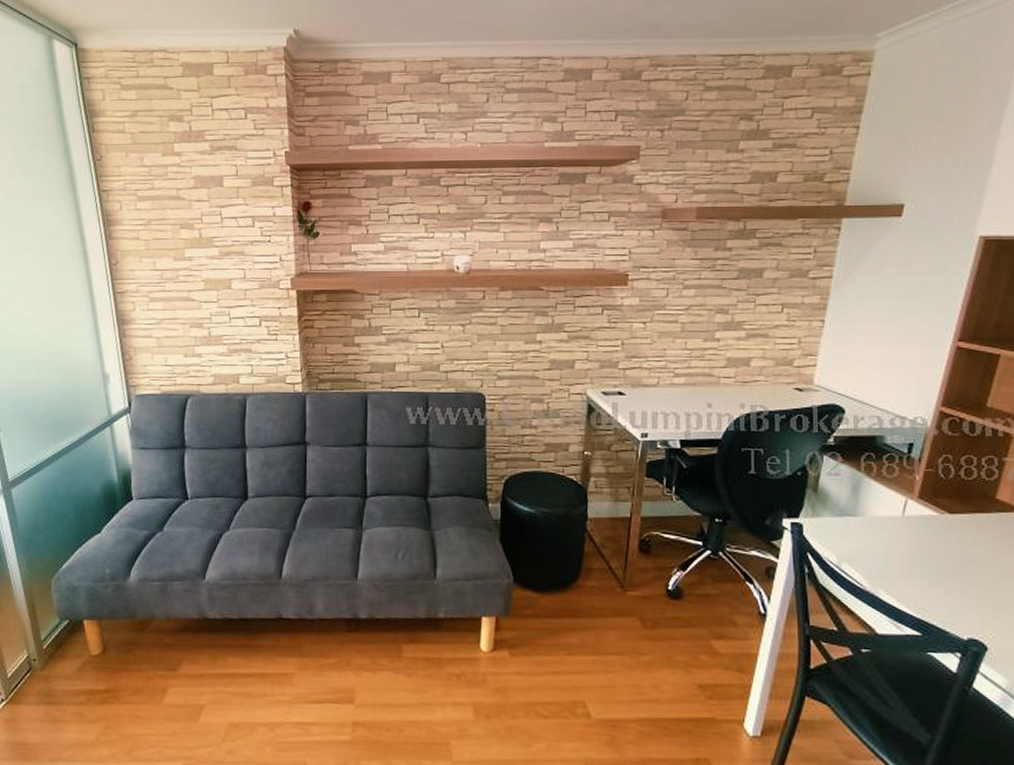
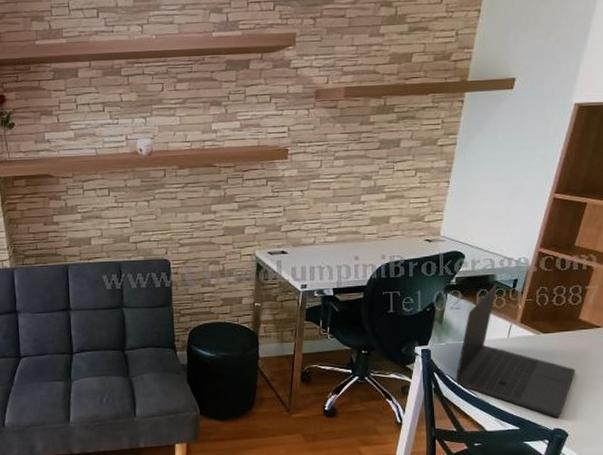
laptop: none [835,447,994,625] -> present [455,284,575,418]

